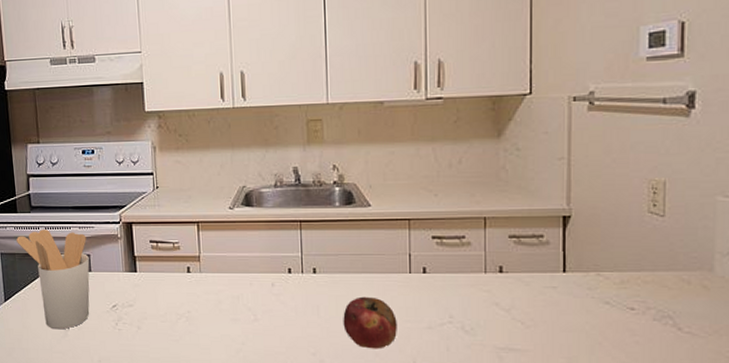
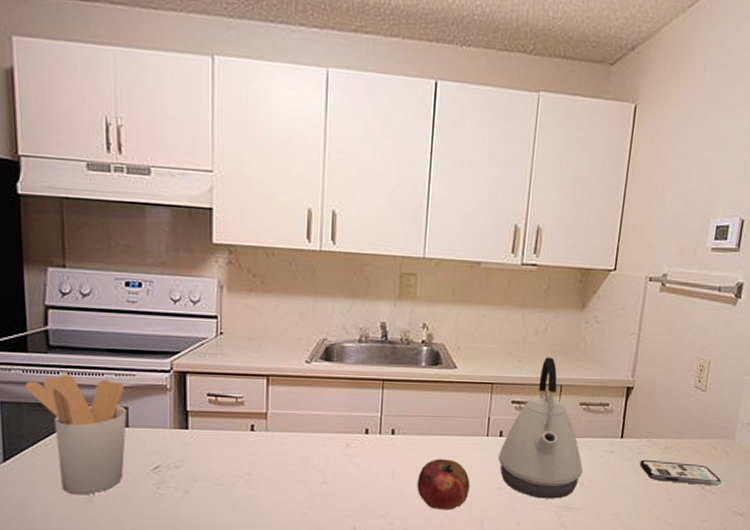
kettle: none [425,189,523,339] -> present [498,357,583,499]
smartphone: none [591,296,704,327] -> present [640,459,722,486]

